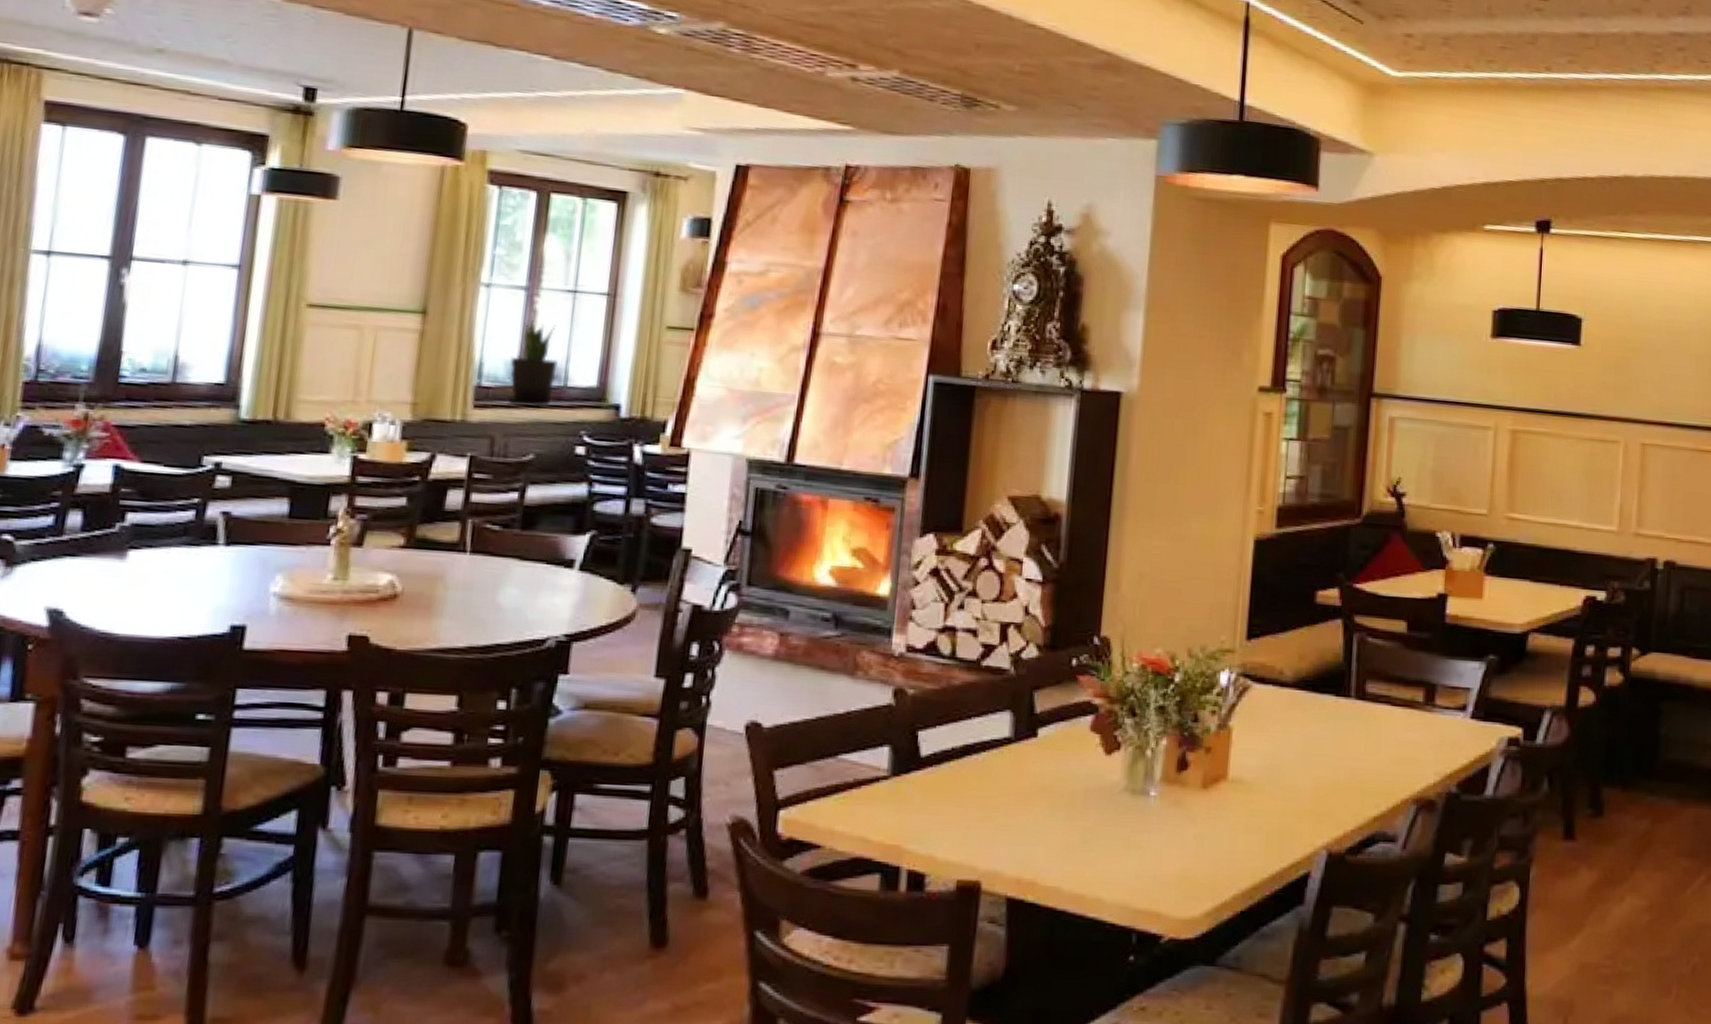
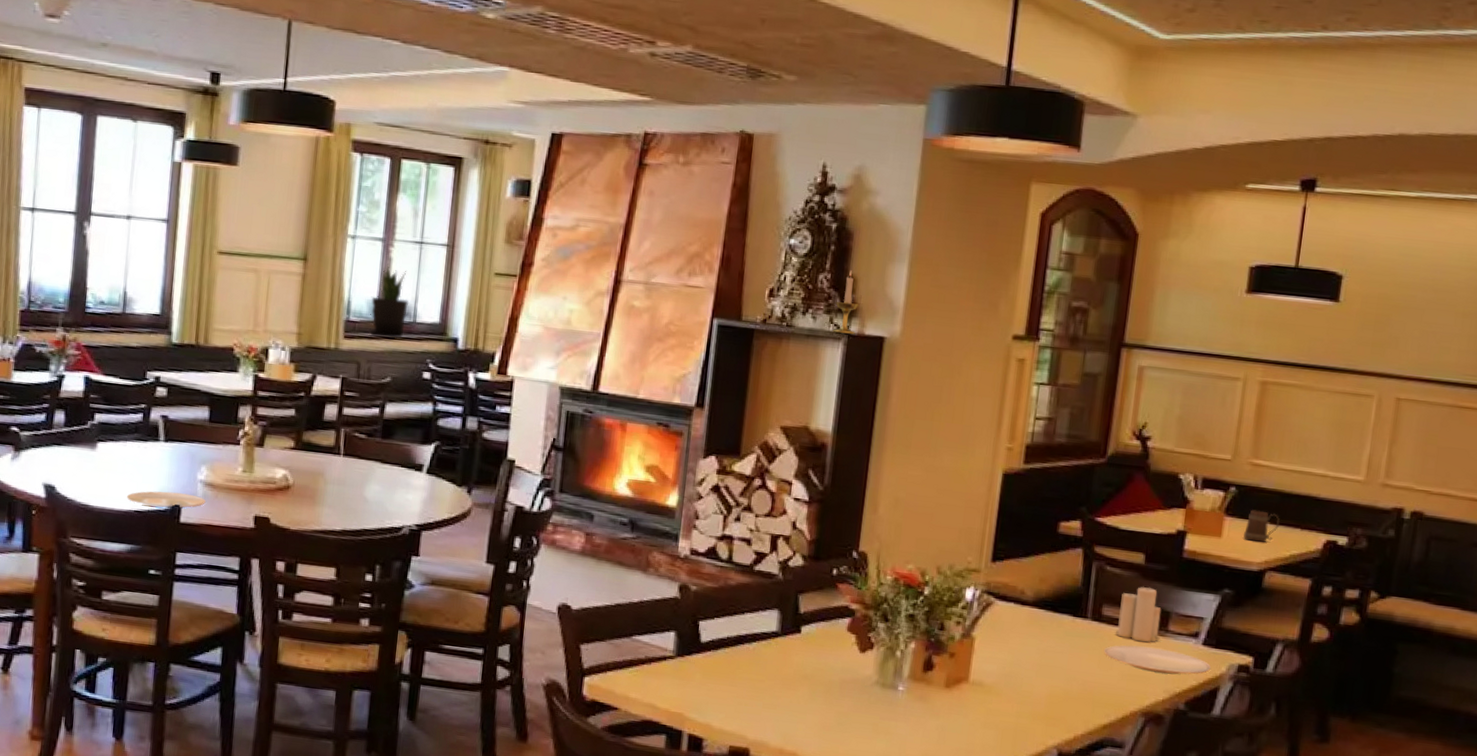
plate: none [168,609,281,633] -> present [127,491,206,509]
candlestick: none [1064,318,1092,391] -> present [832,270,859,335]
plate: none [1369,724,1481,754] -> present [1103,645,1212,675]
candle: none [1380,656,1428,720] -> present [1115,585,1162,643]
beer mug: none [1505,567,1539,602] -> present [1244,509,1280,542]

